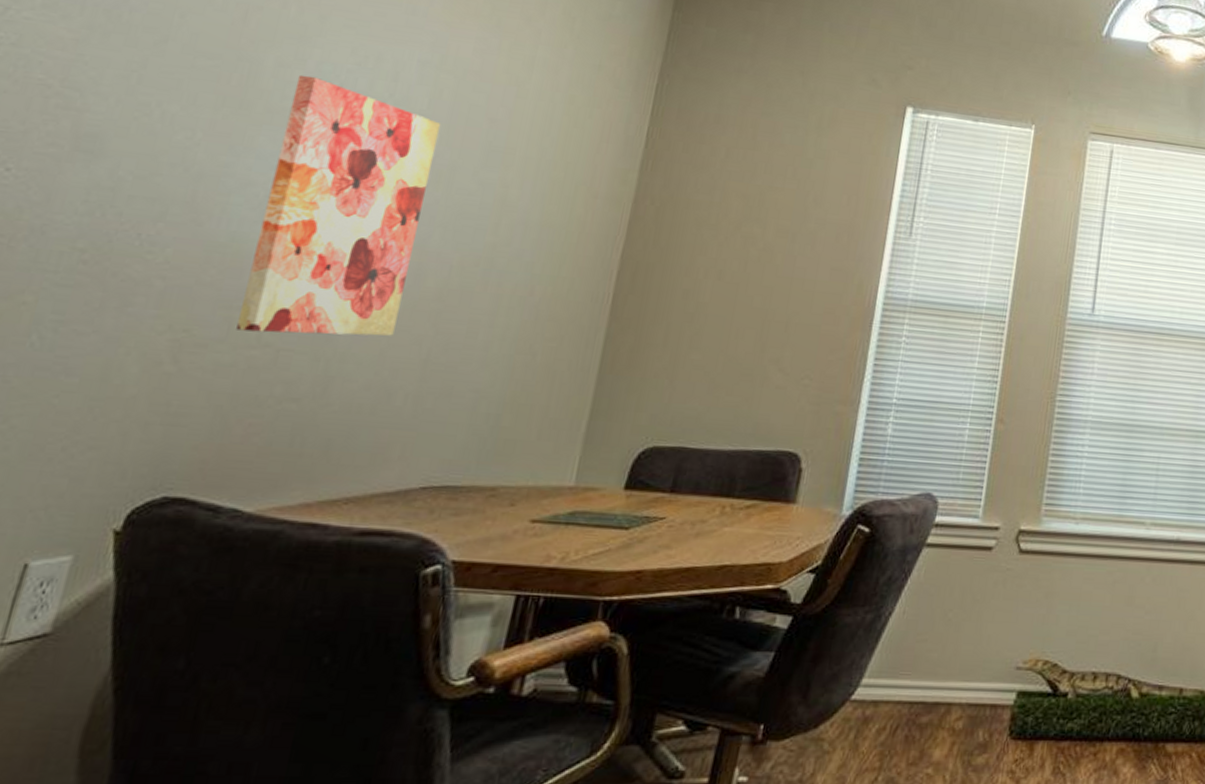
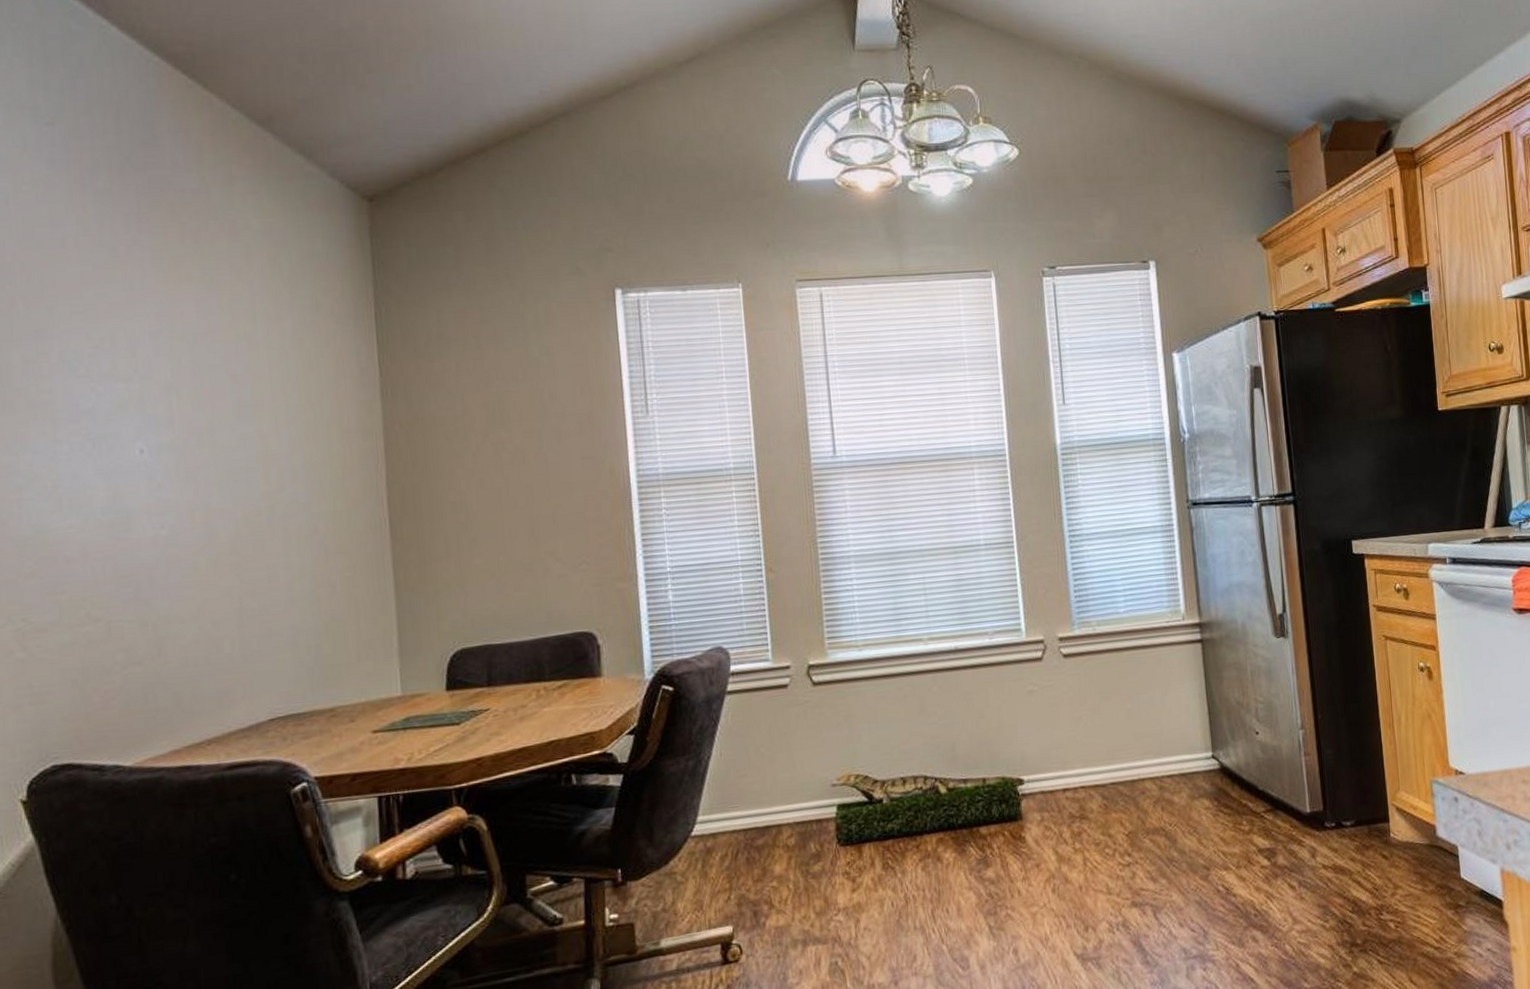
wall art: present [236,74,441,336] -> none [46,366,205,611]

